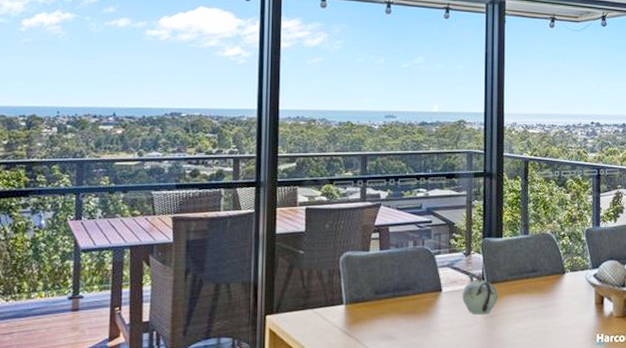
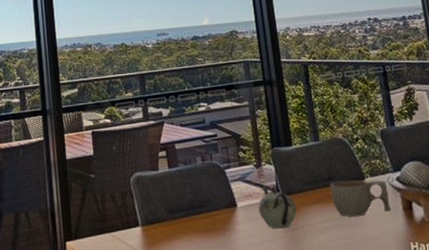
cup: none [532,274,585,308] -> present [330,180,391,217]

